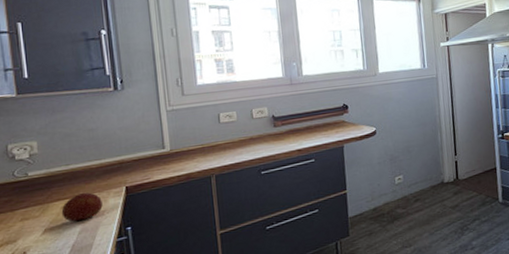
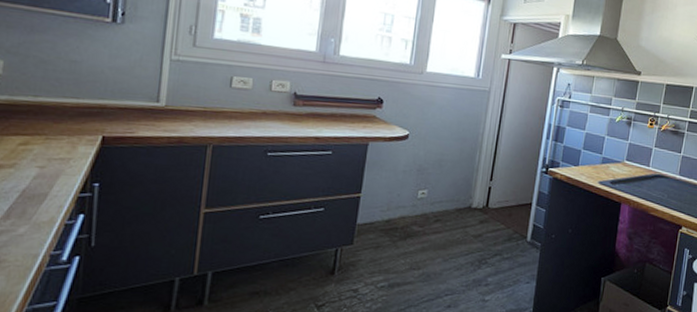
fruit: present [61,192,103,222] -> none [16,133,71,165]

